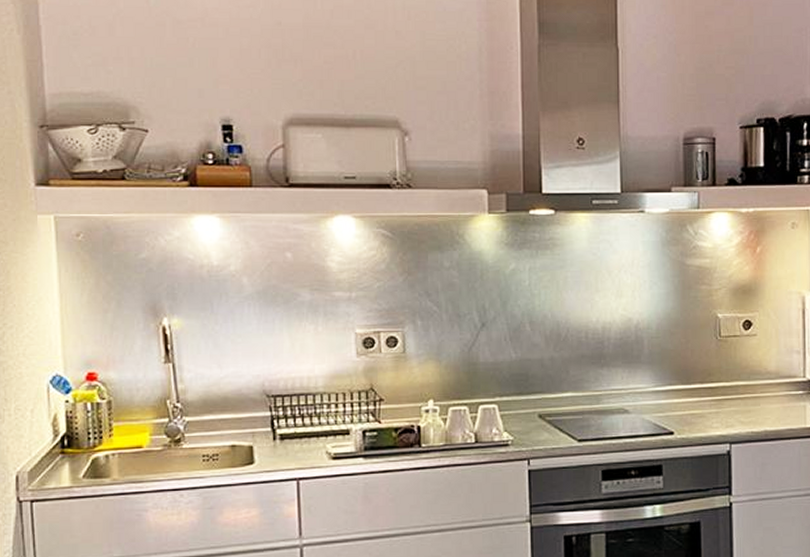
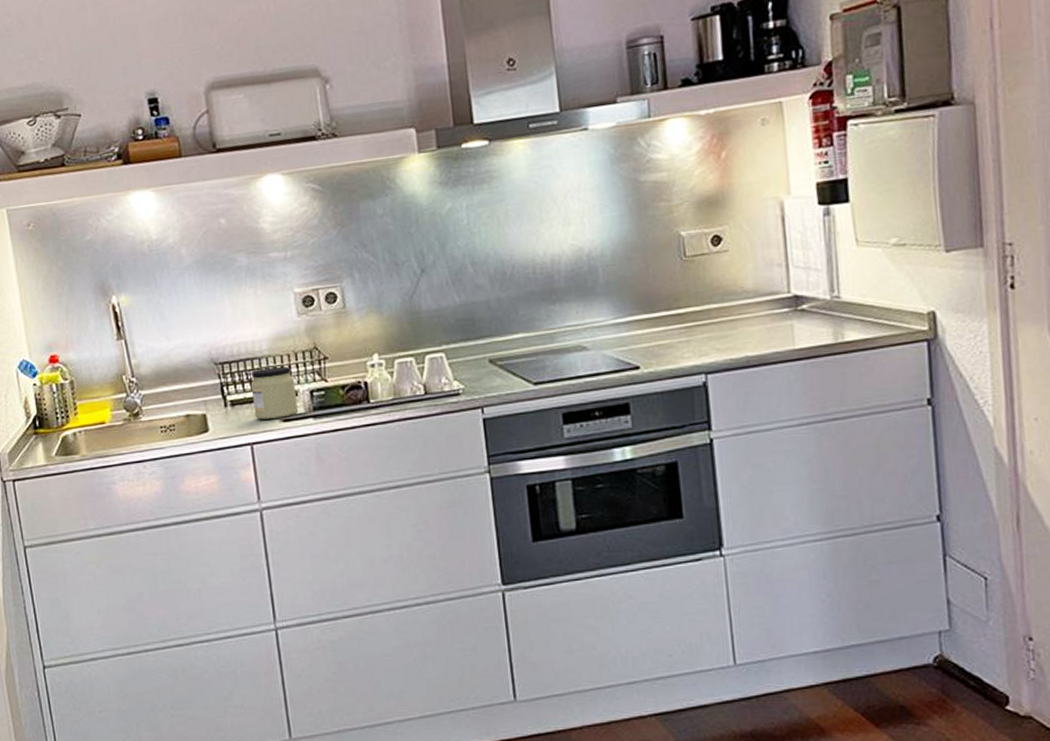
jar: none [302,404,350,456] -> present [250,366,299,420]

